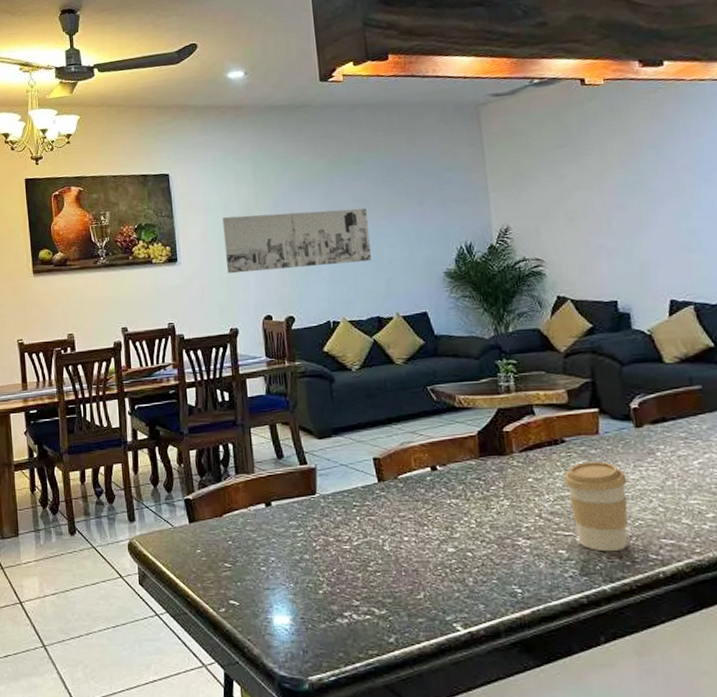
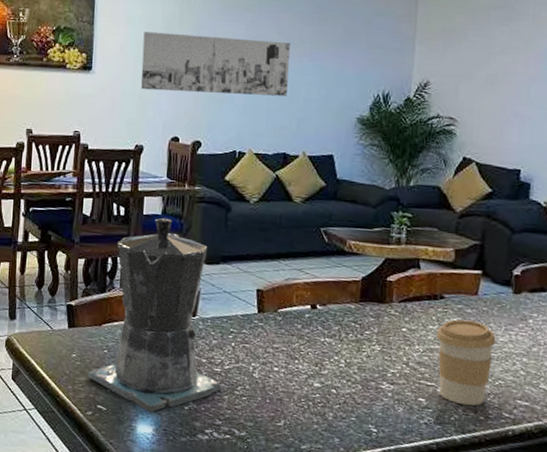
coffee maker: none [215,397,354,602] -> present [87,217,222,414]

